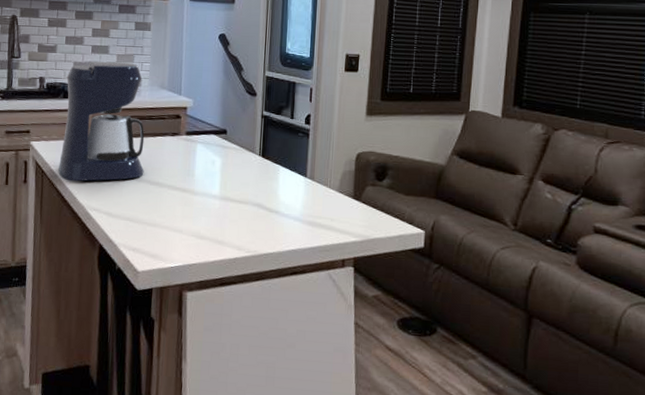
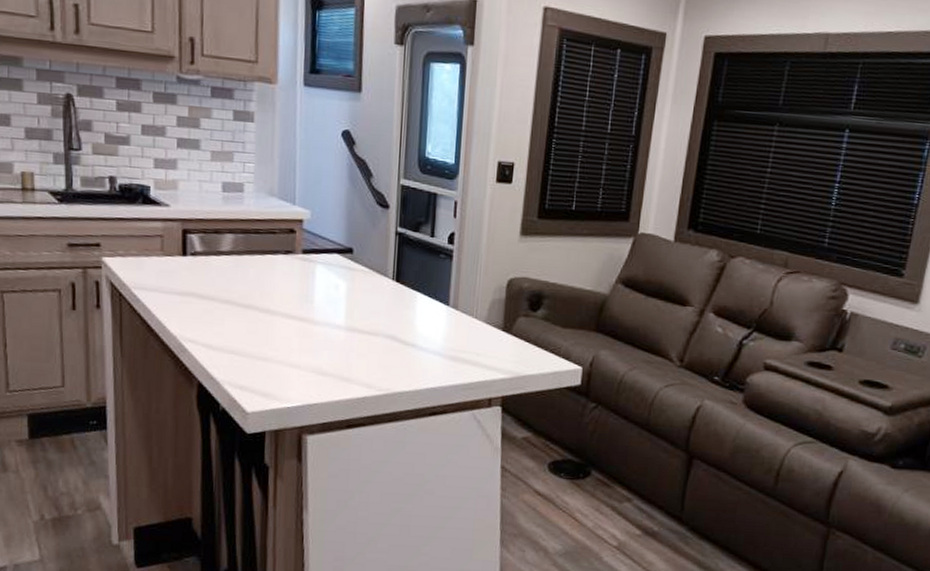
coffee maker: present [57,61,145,182] -> none [140,158,251,308]

